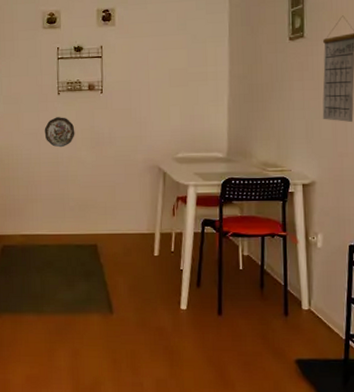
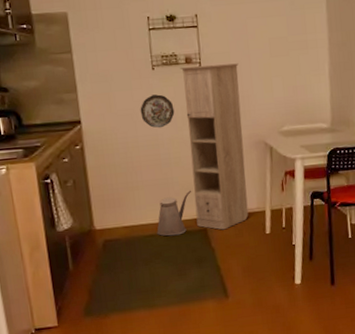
watering can: none [50,207,85,248] -> present [157,190,191,237]
storage cabinet: none [83,91,138,248] -> present [180,63,249,230]

